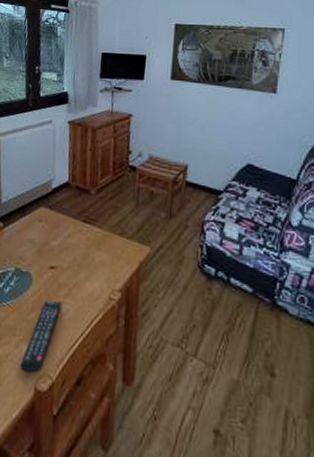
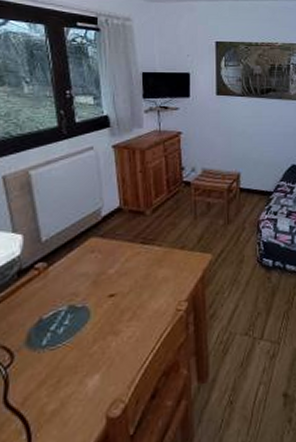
remote control: present [20,300,62,373] -> none [87,325,126,405]

